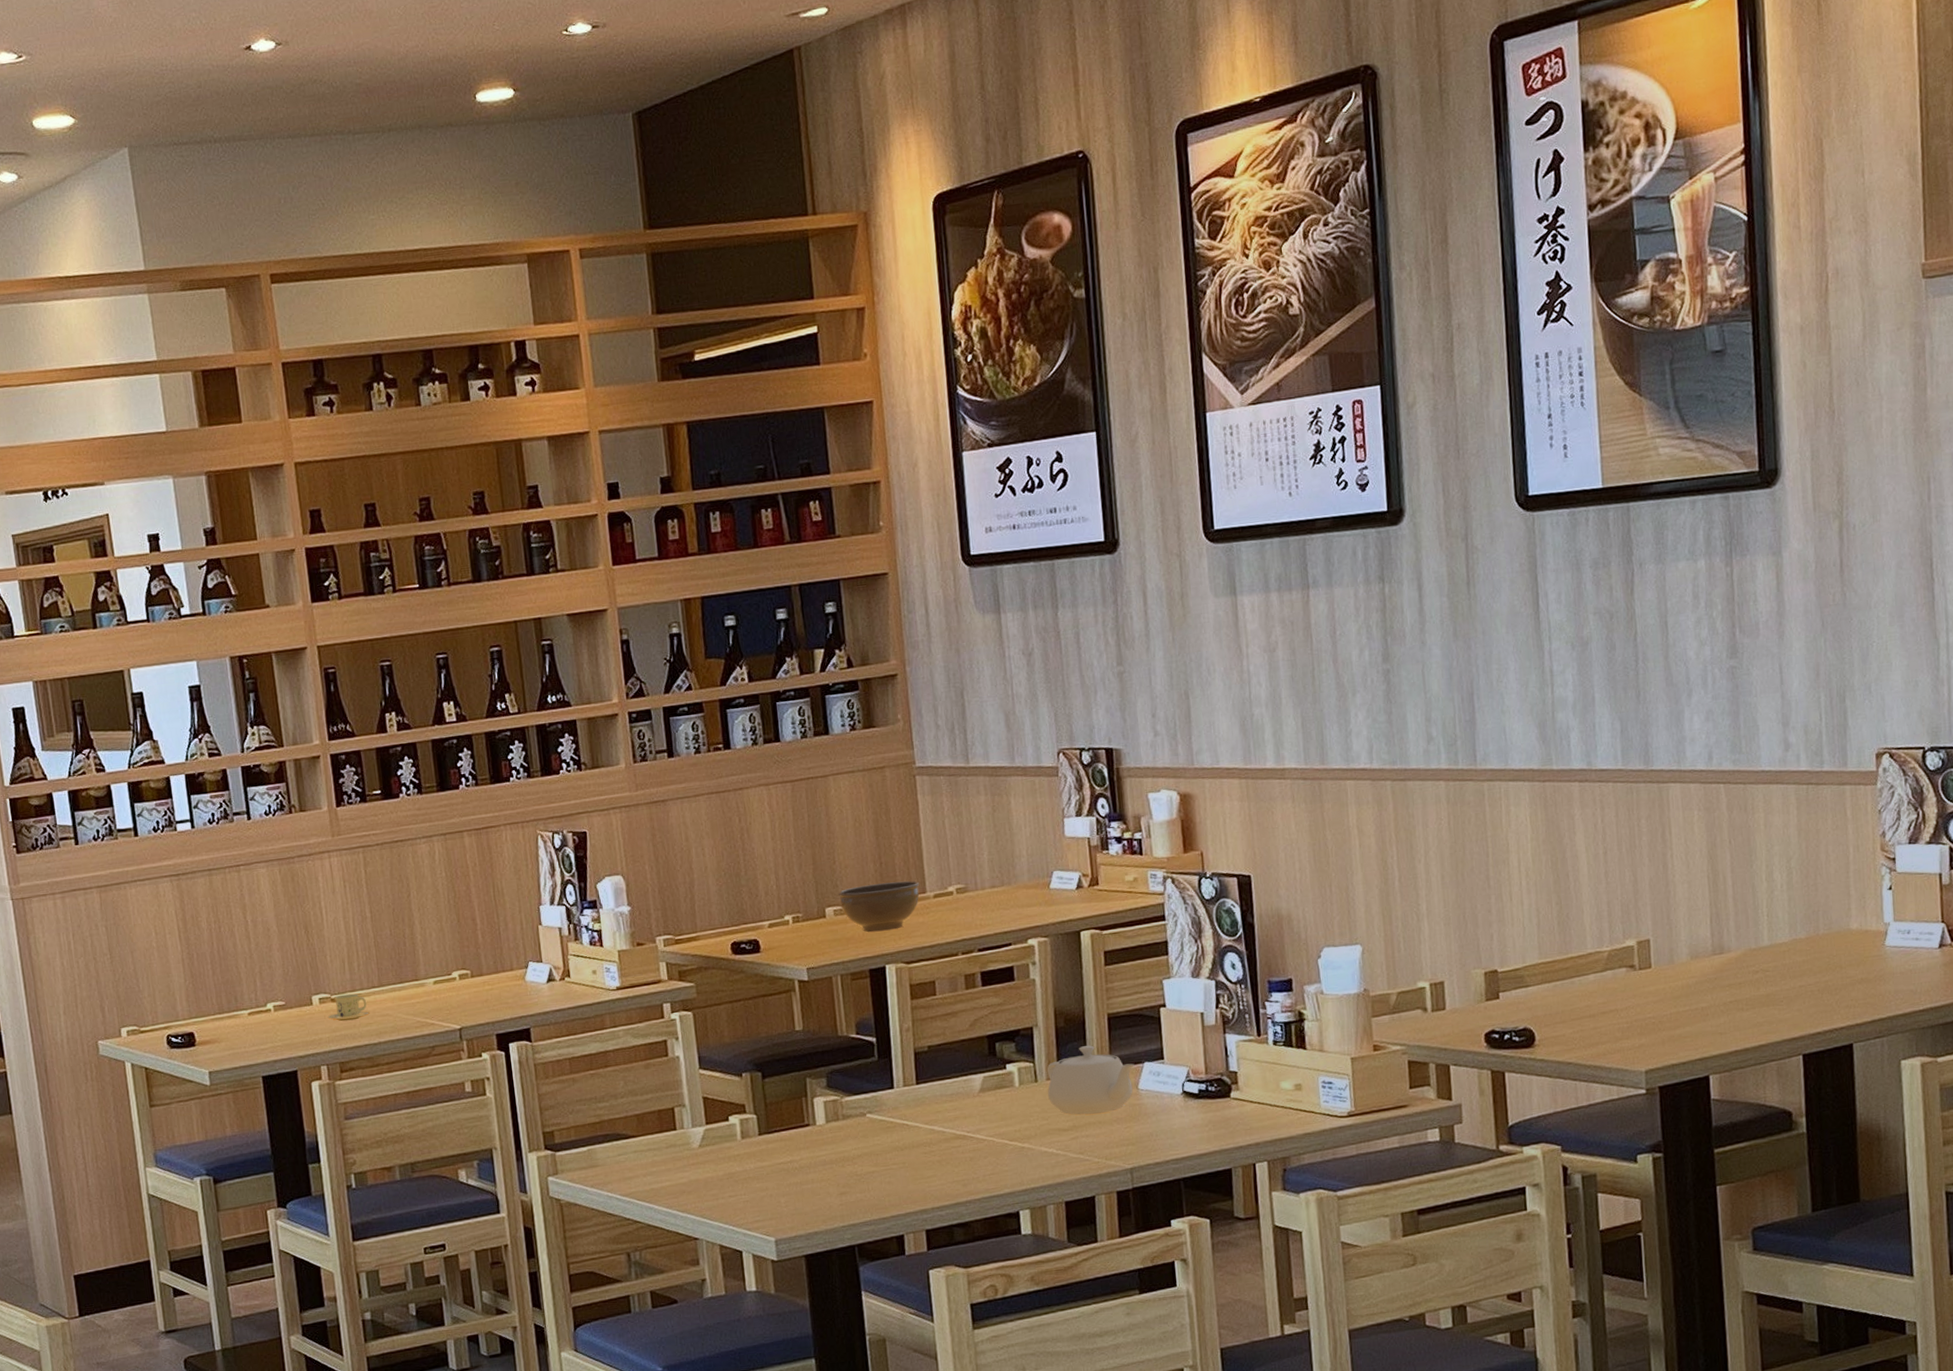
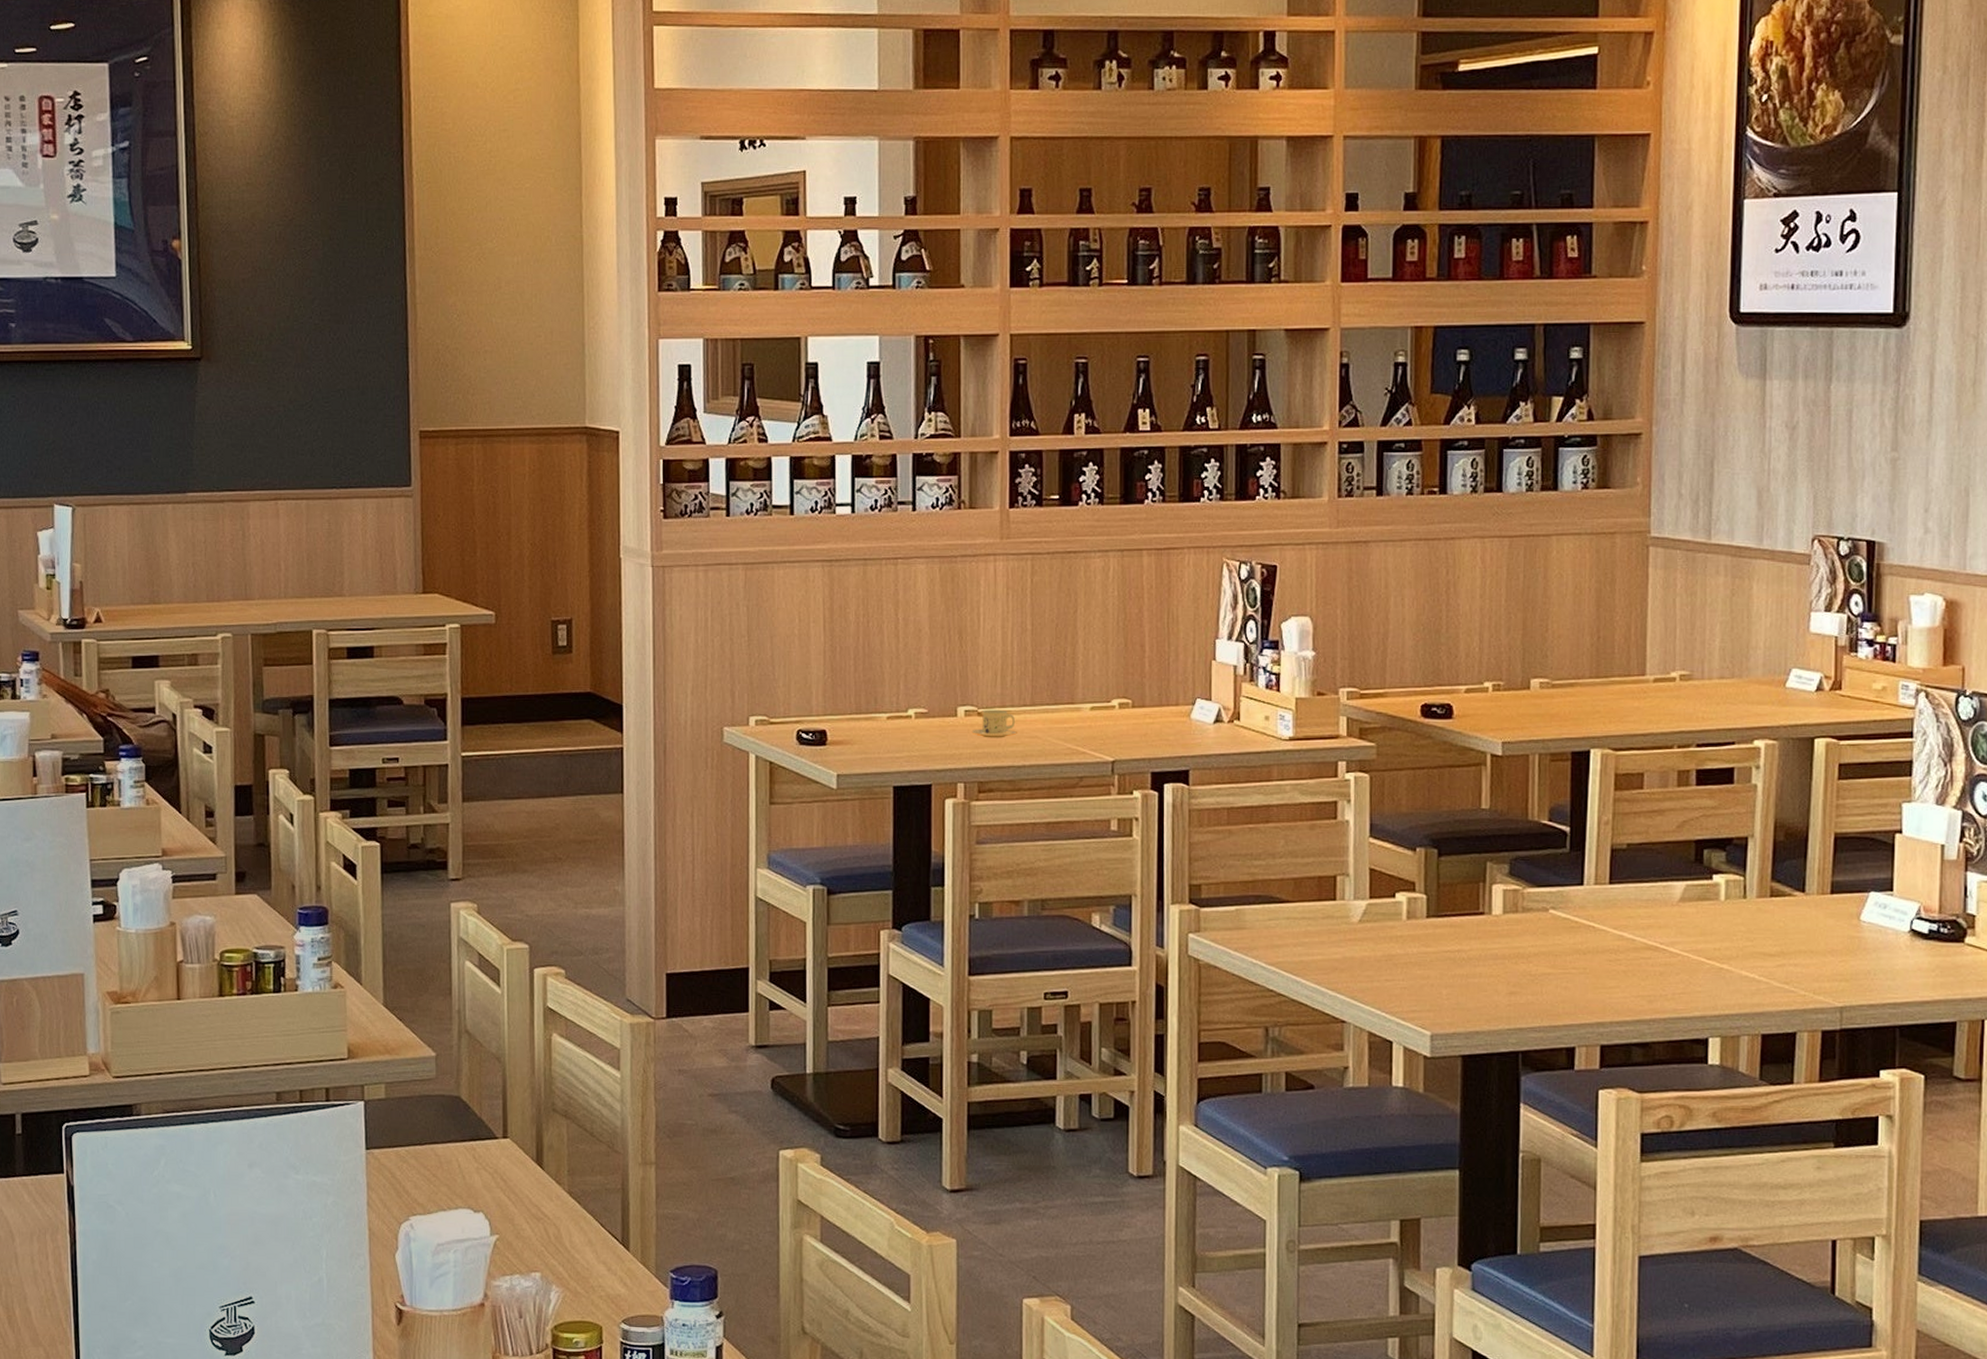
soup bowl: present [837,881,920,932] -> none [1546,659,1640,712]
teapot: present [1047,1045,1135,1115] -> none [1756,865,1860,942]

